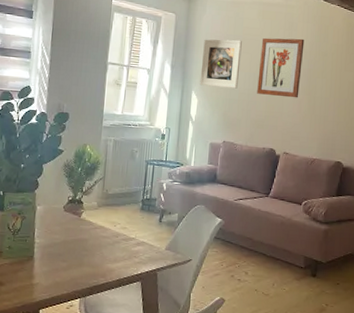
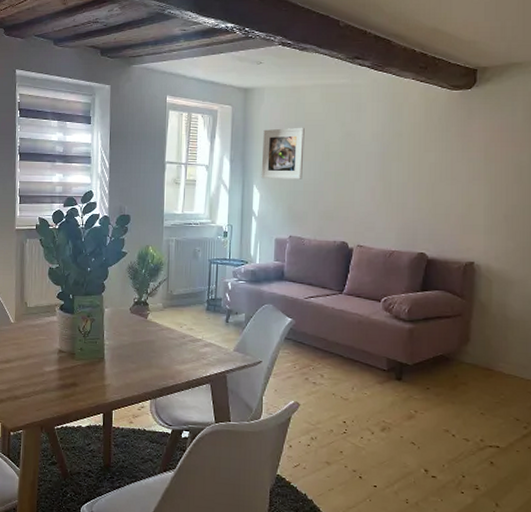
wall art: present [257,37,305,98] -> none [324,120,375,185]

